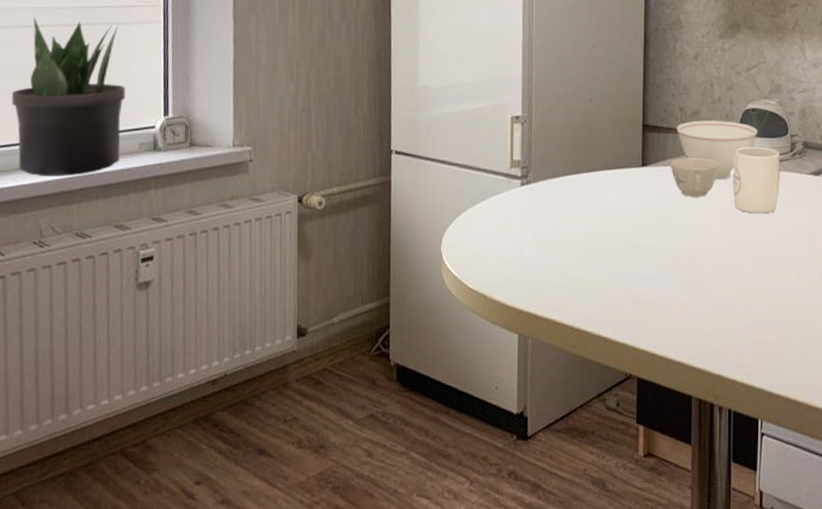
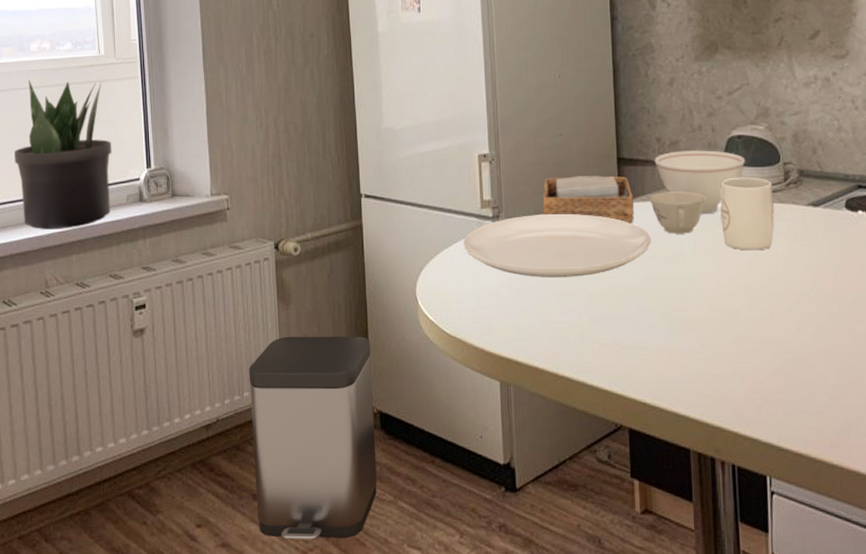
pedal bin: none [262,290,392,494] -> present [249,336,377,540]
plate: none [491,175,669,235] -> present [463,213,651,277]
napkin holder: none [570,140,655,186] -> present [542,175,634,223]

